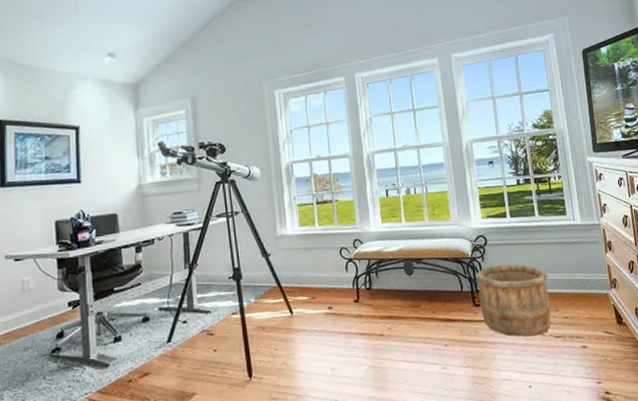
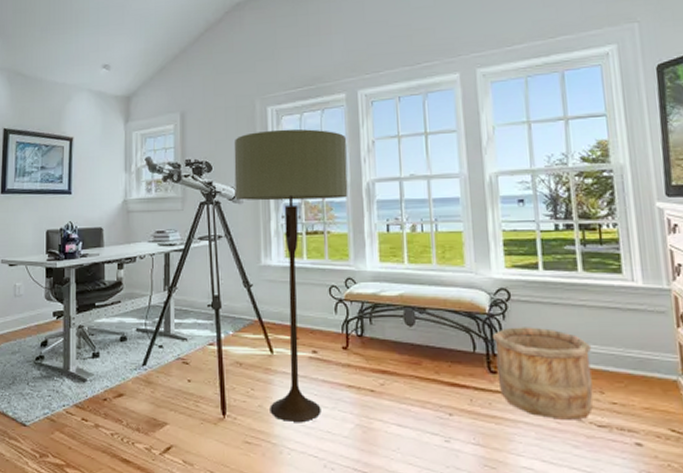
floor lamp: none [245,109,352,374] -> present [234,129,348,422]

